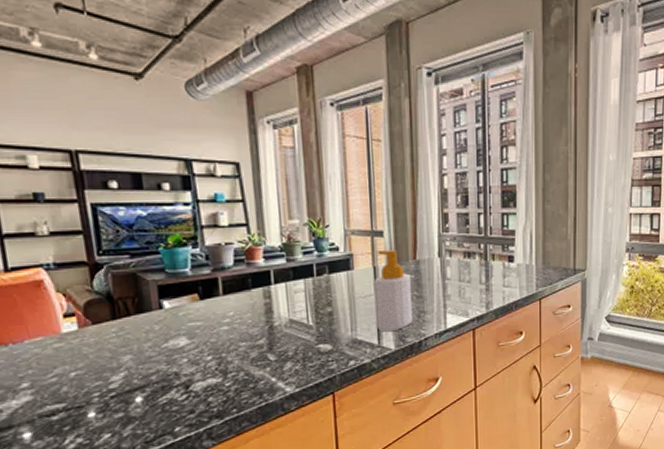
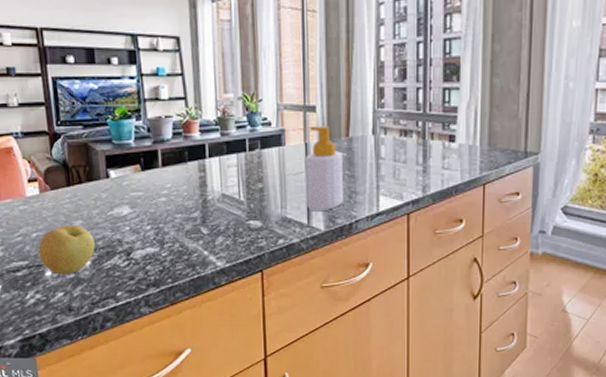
apple: none [78,360,148,415] -> present [38,224,95,275]

